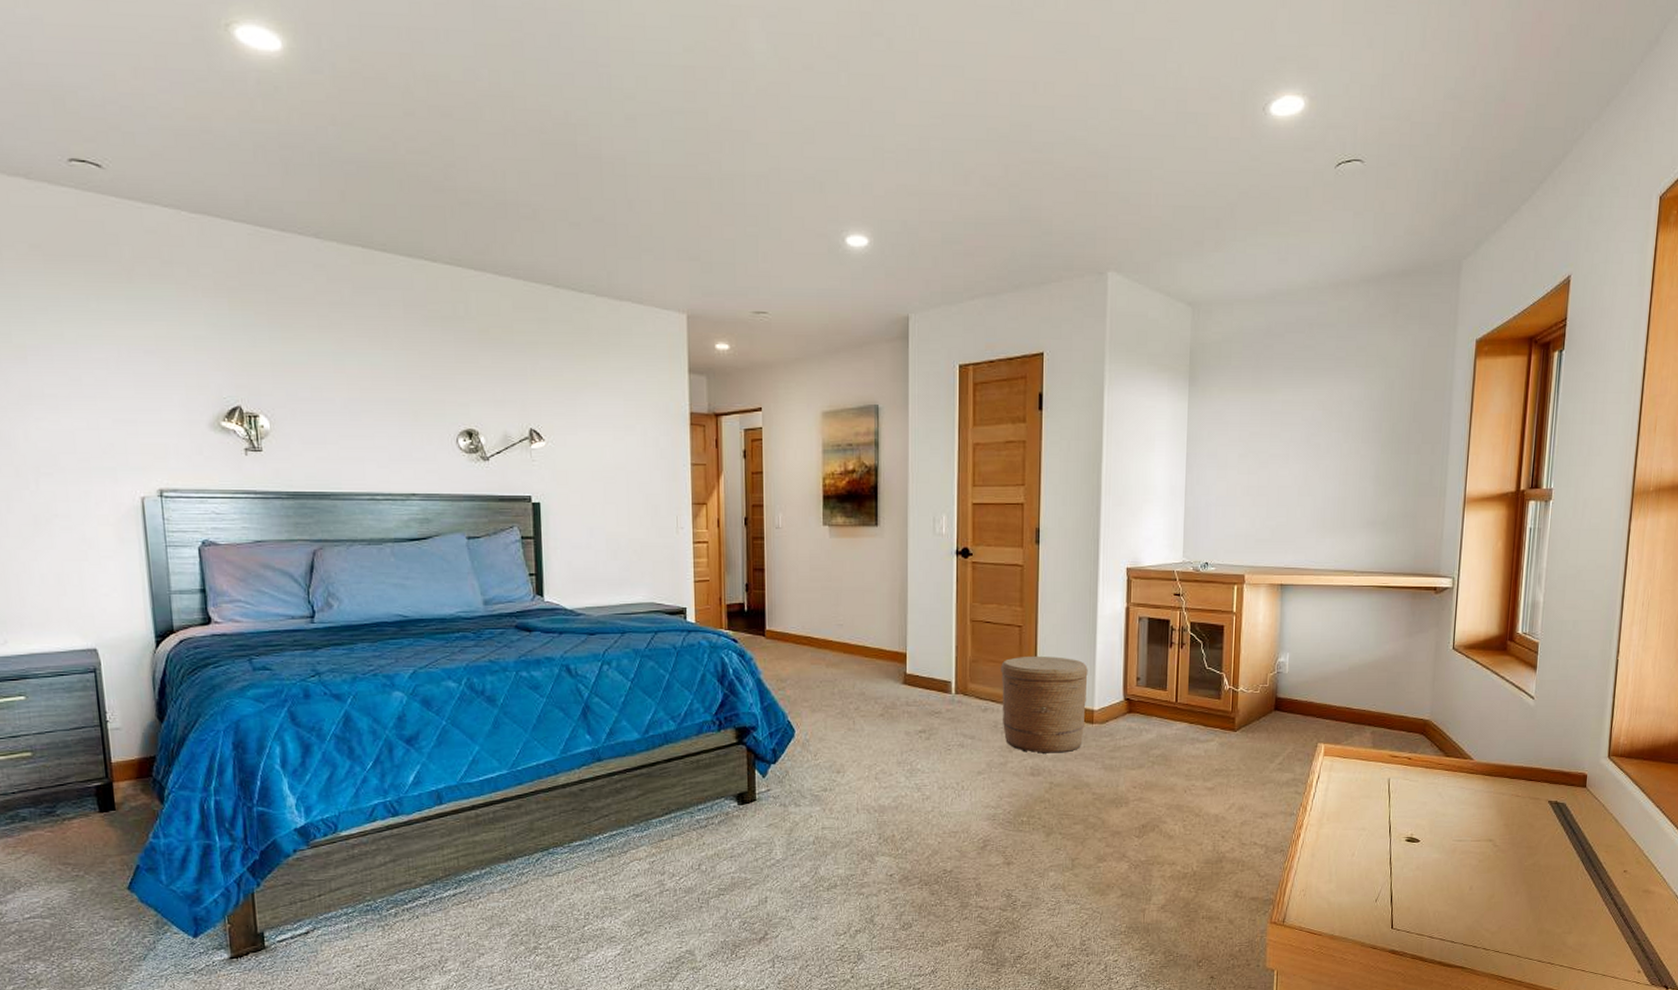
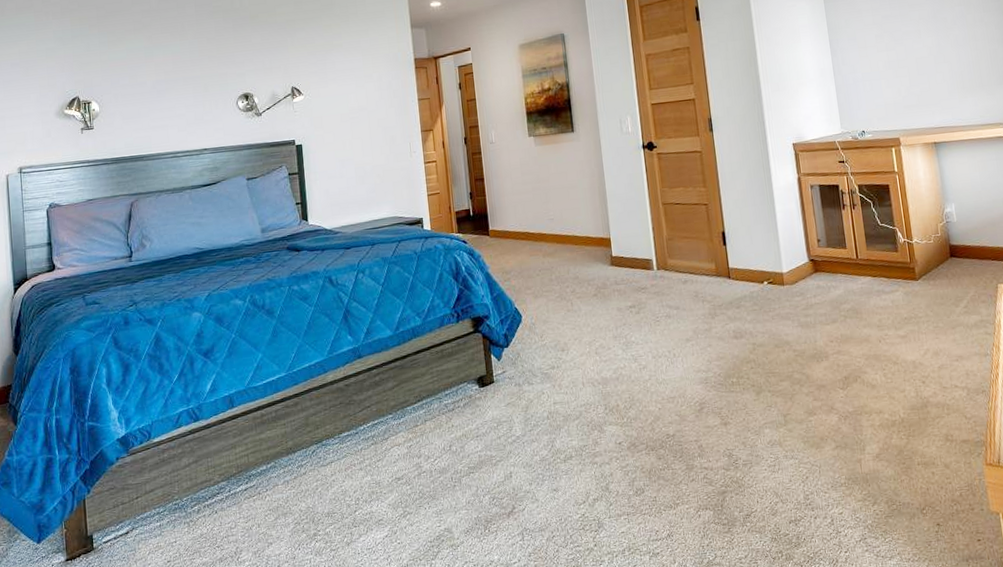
woven basket: present [1001,655,1088,753] -> none [694,228,777,317]

